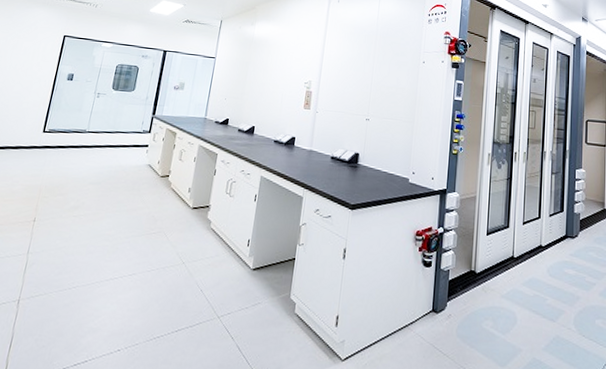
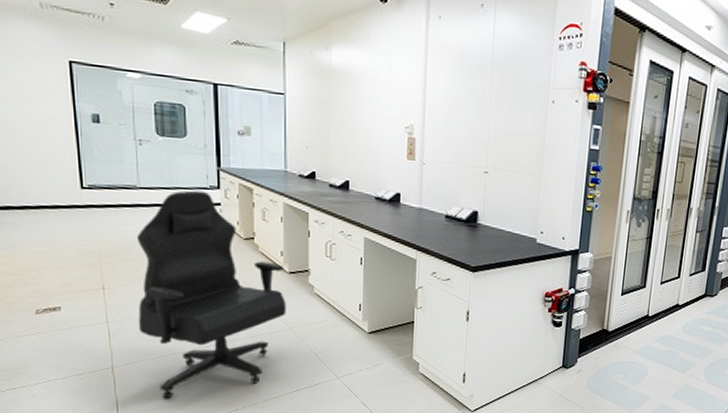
office chair: none [52,134,189,337] -> present [137,190,286,399]

